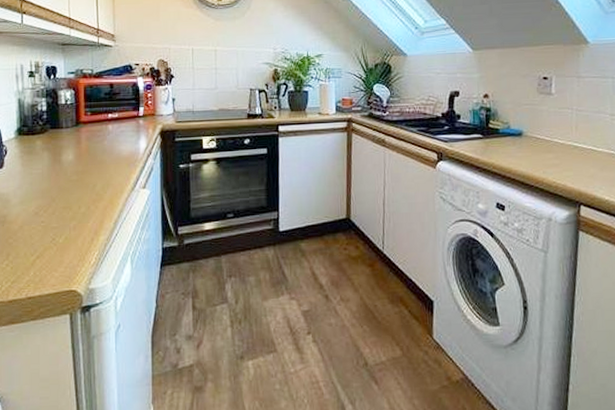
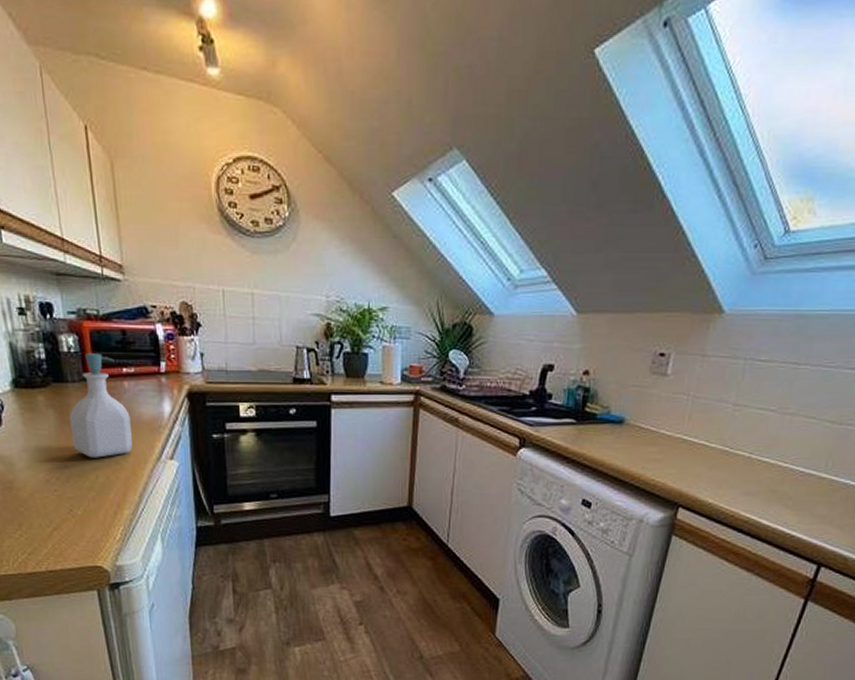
soap bottle: none [60,103,111,191] -> present [69,353,133,458]

